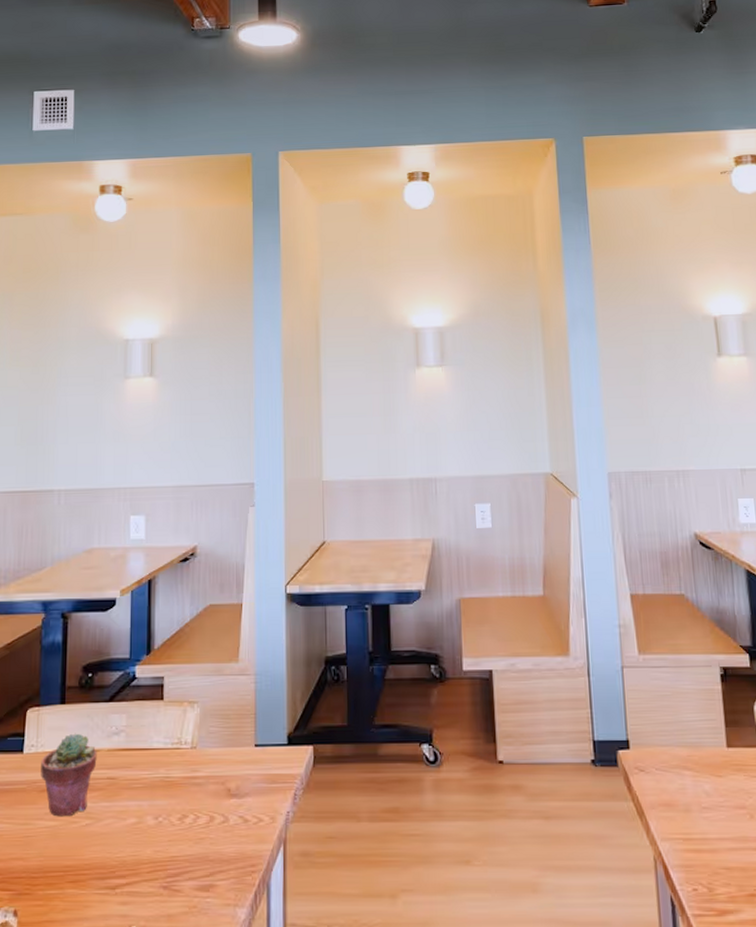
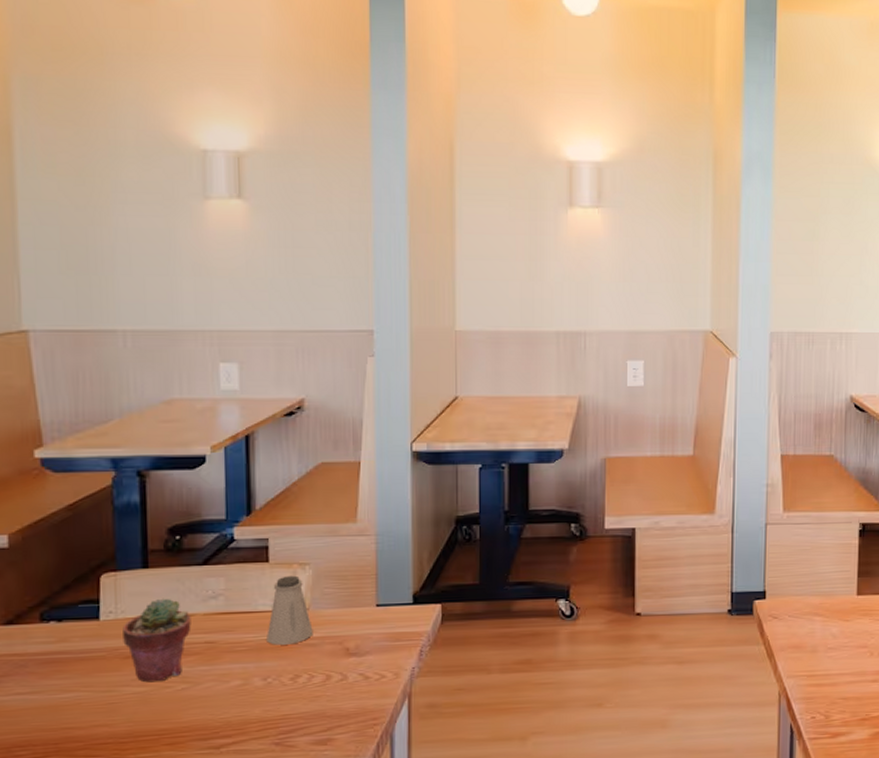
saltshaker: none [159,713,199,783] -> present [267,575,313,645]

